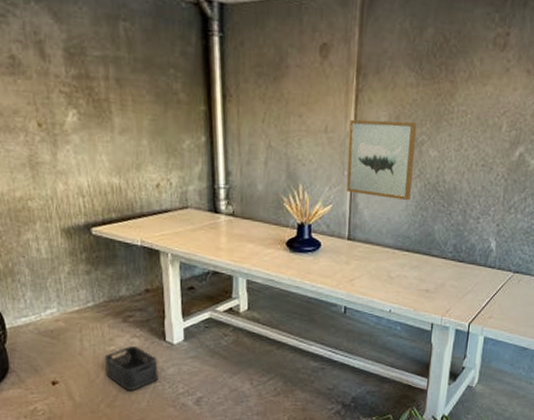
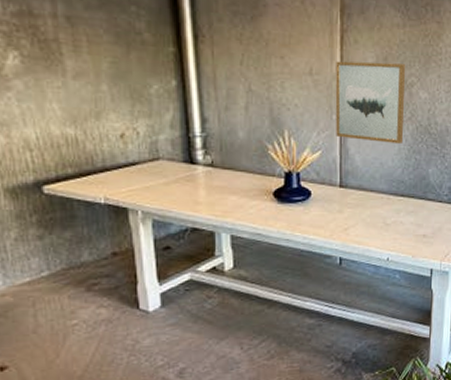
storage bin: present [104,346,158,391] -> none [65,318,132,370]

